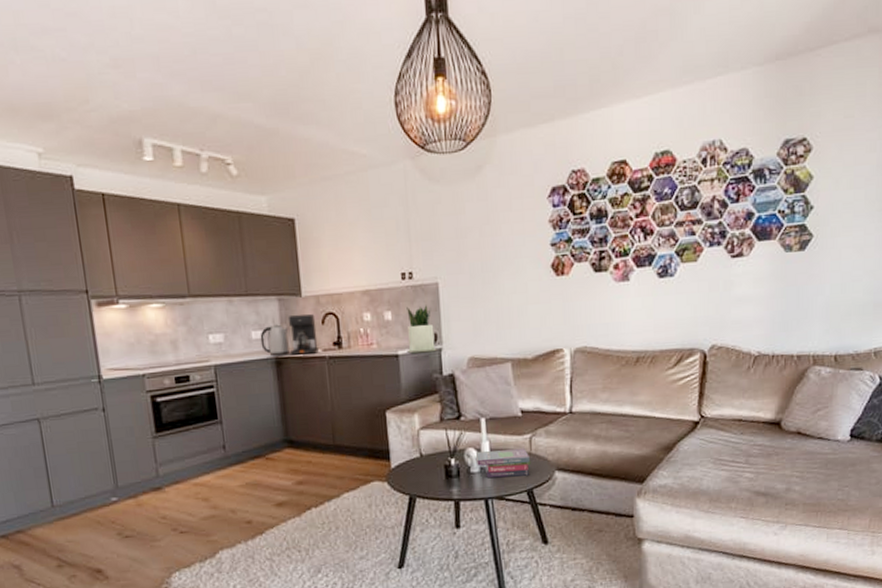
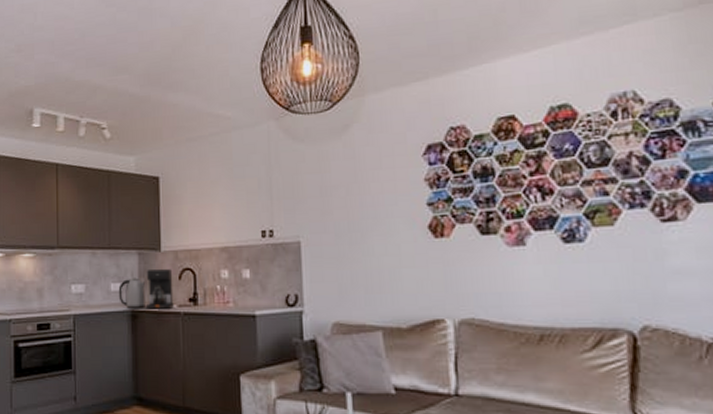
planter: present [406,305,437,354] -> none [265,264,298,315]

